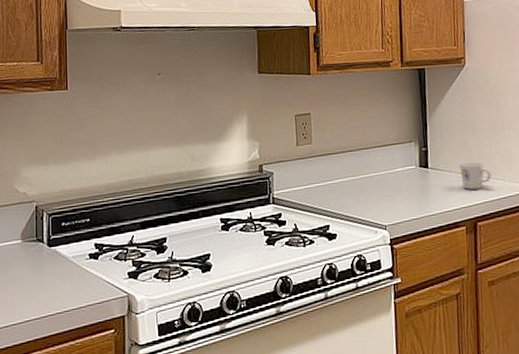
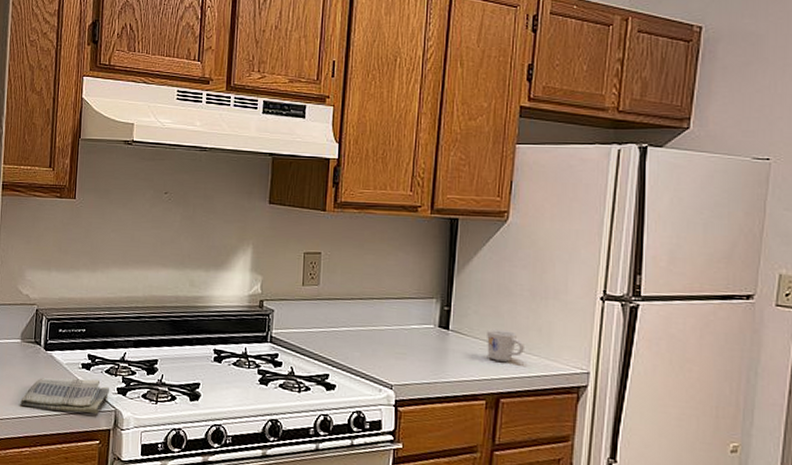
dish towel: none [26,267,121,309] -> present [20,377,110,415]

